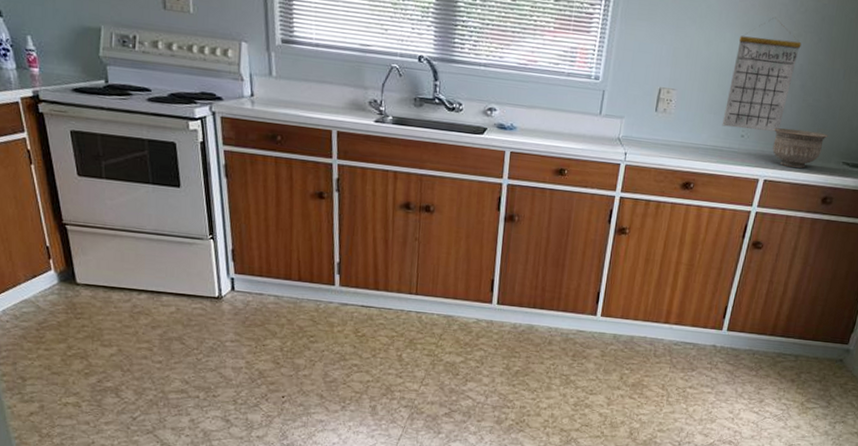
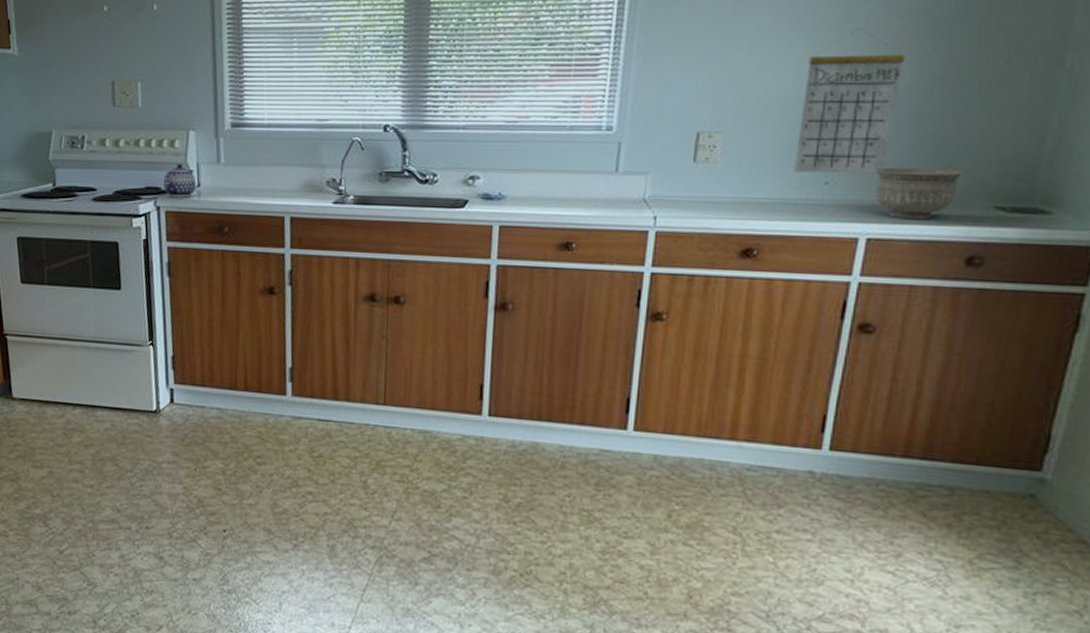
teapot: none [217,72,251,106] -> present [163,163,197,198]

